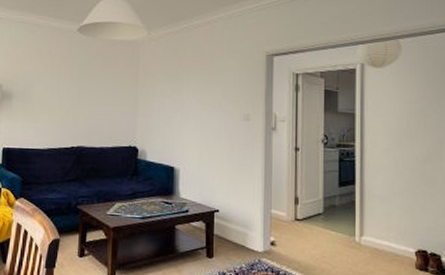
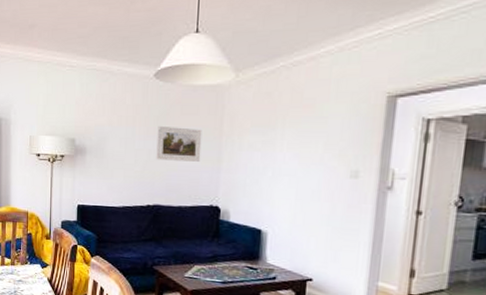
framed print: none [80,74,121,107] -> present [156,125,202,162]

